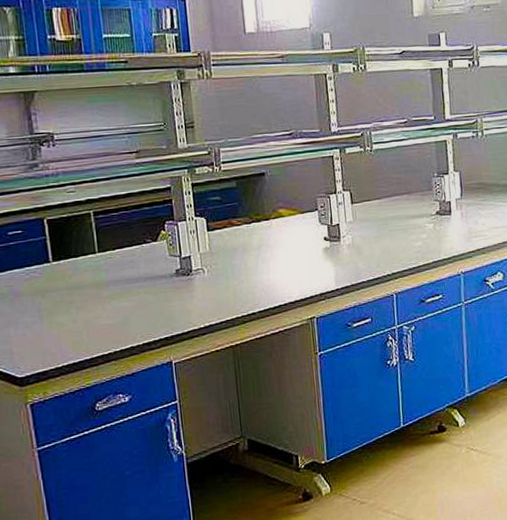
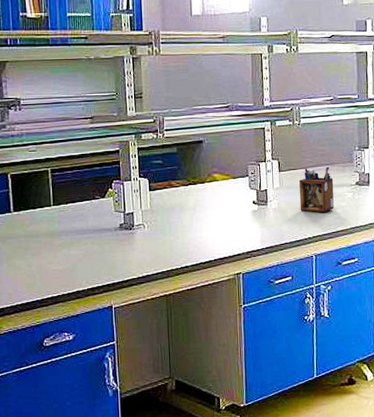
desk organizer: none [374,196,414,247] -> present [299,167,334,213]

